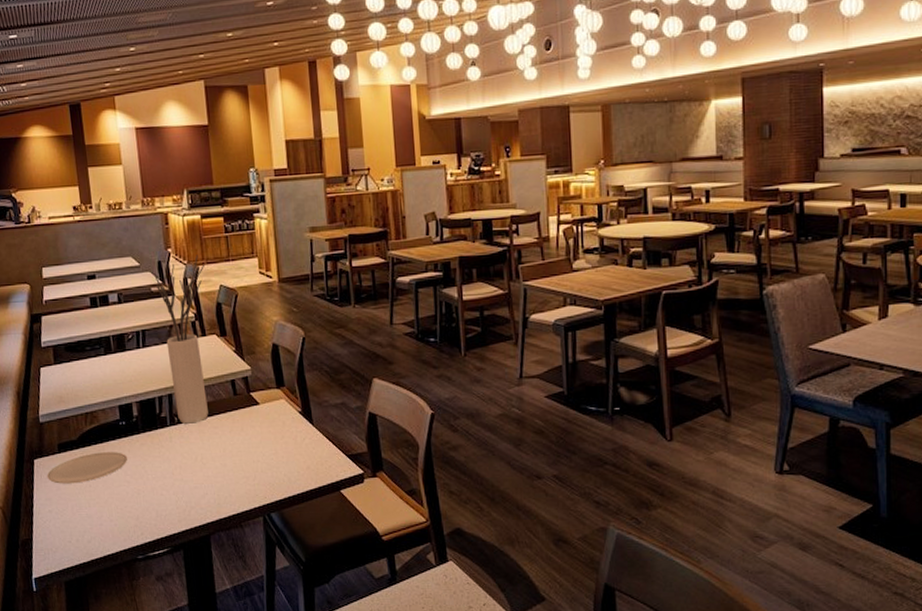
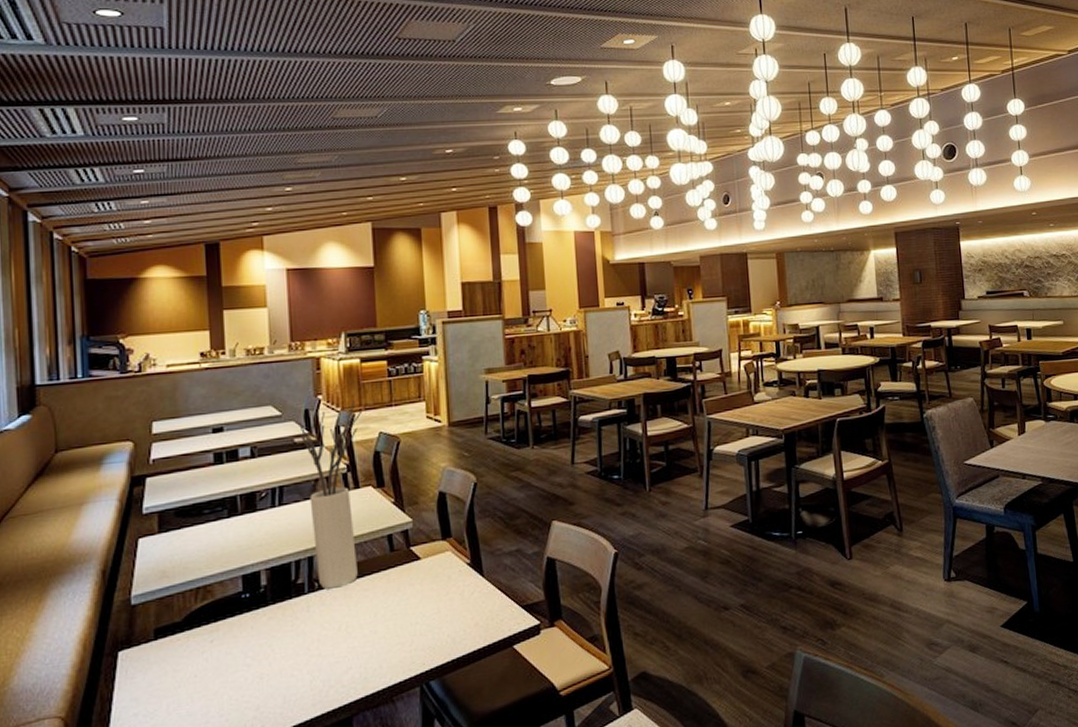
plate: present [46,452,128,484] -> none [134,630,250,679]

